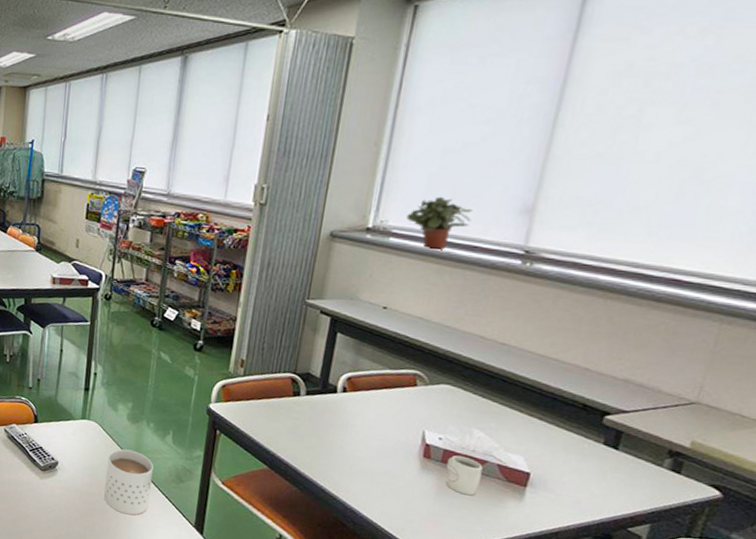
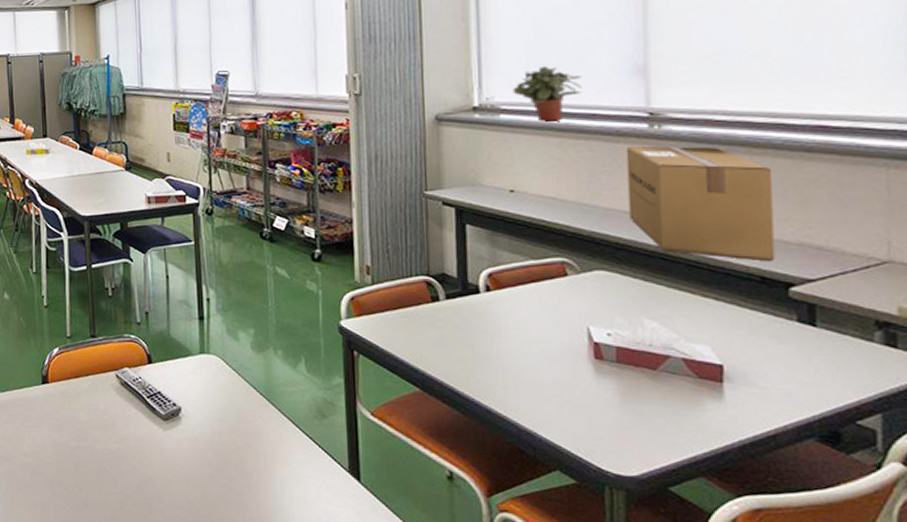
mug: present [104,449,154,515] -> none [236,384,292,465]
mug: present [446,455,483,496] -> none [623,352,668,400]
box: none [483,279,619,393] -> present [626,146,775,262]

